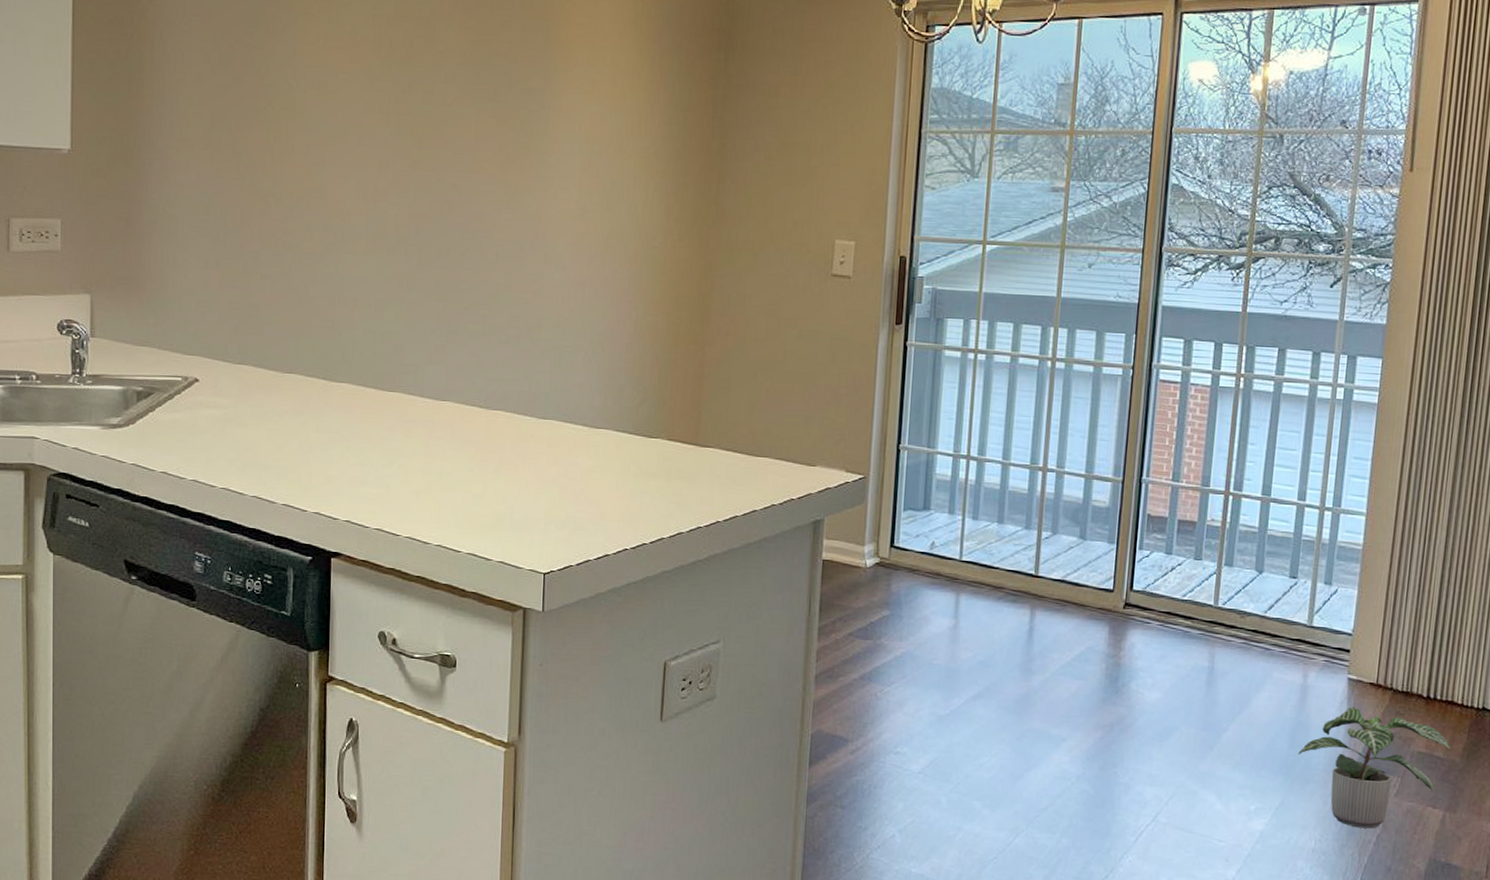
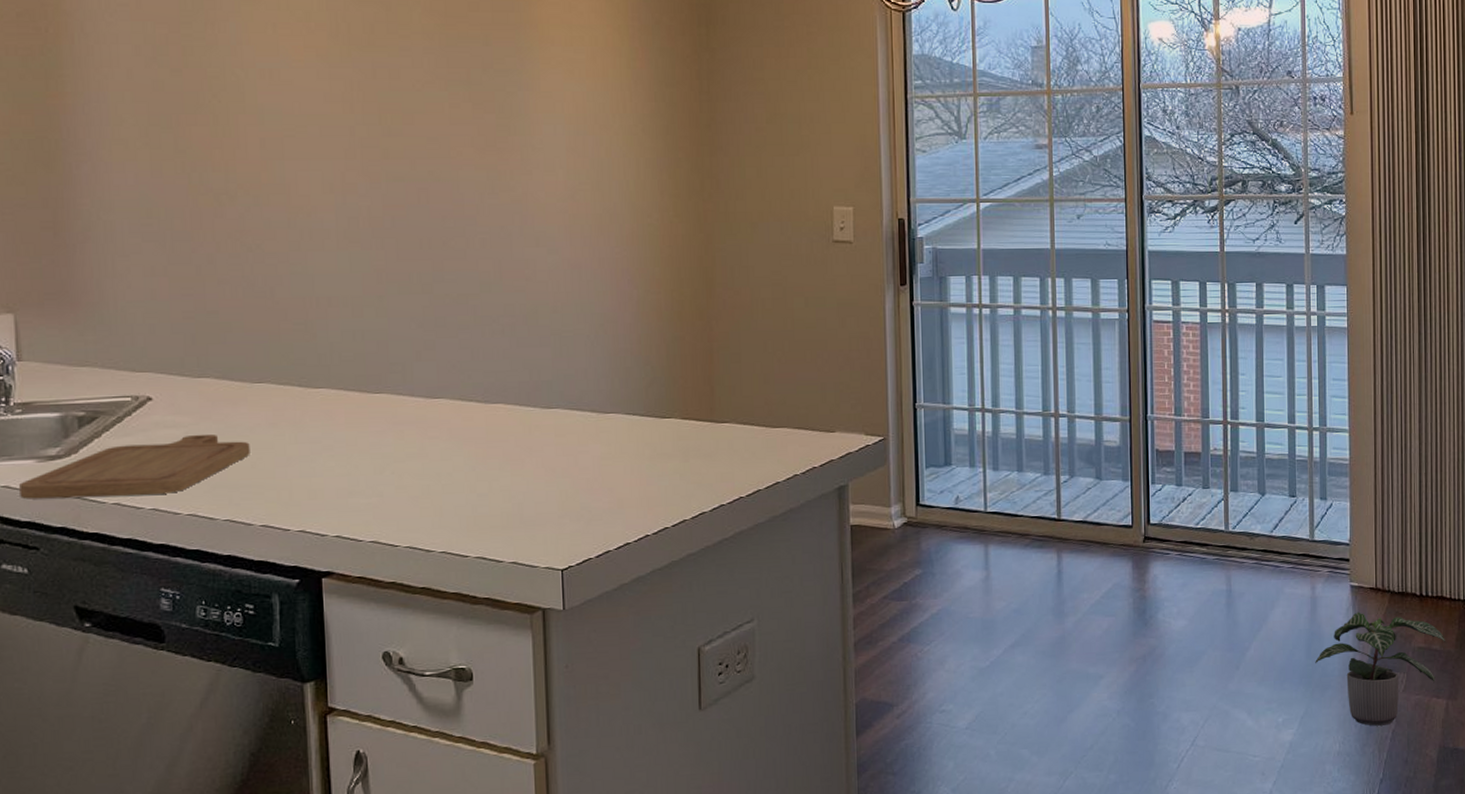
chopping board: none [86,416,278,468] -> present [19,434,250,500]

